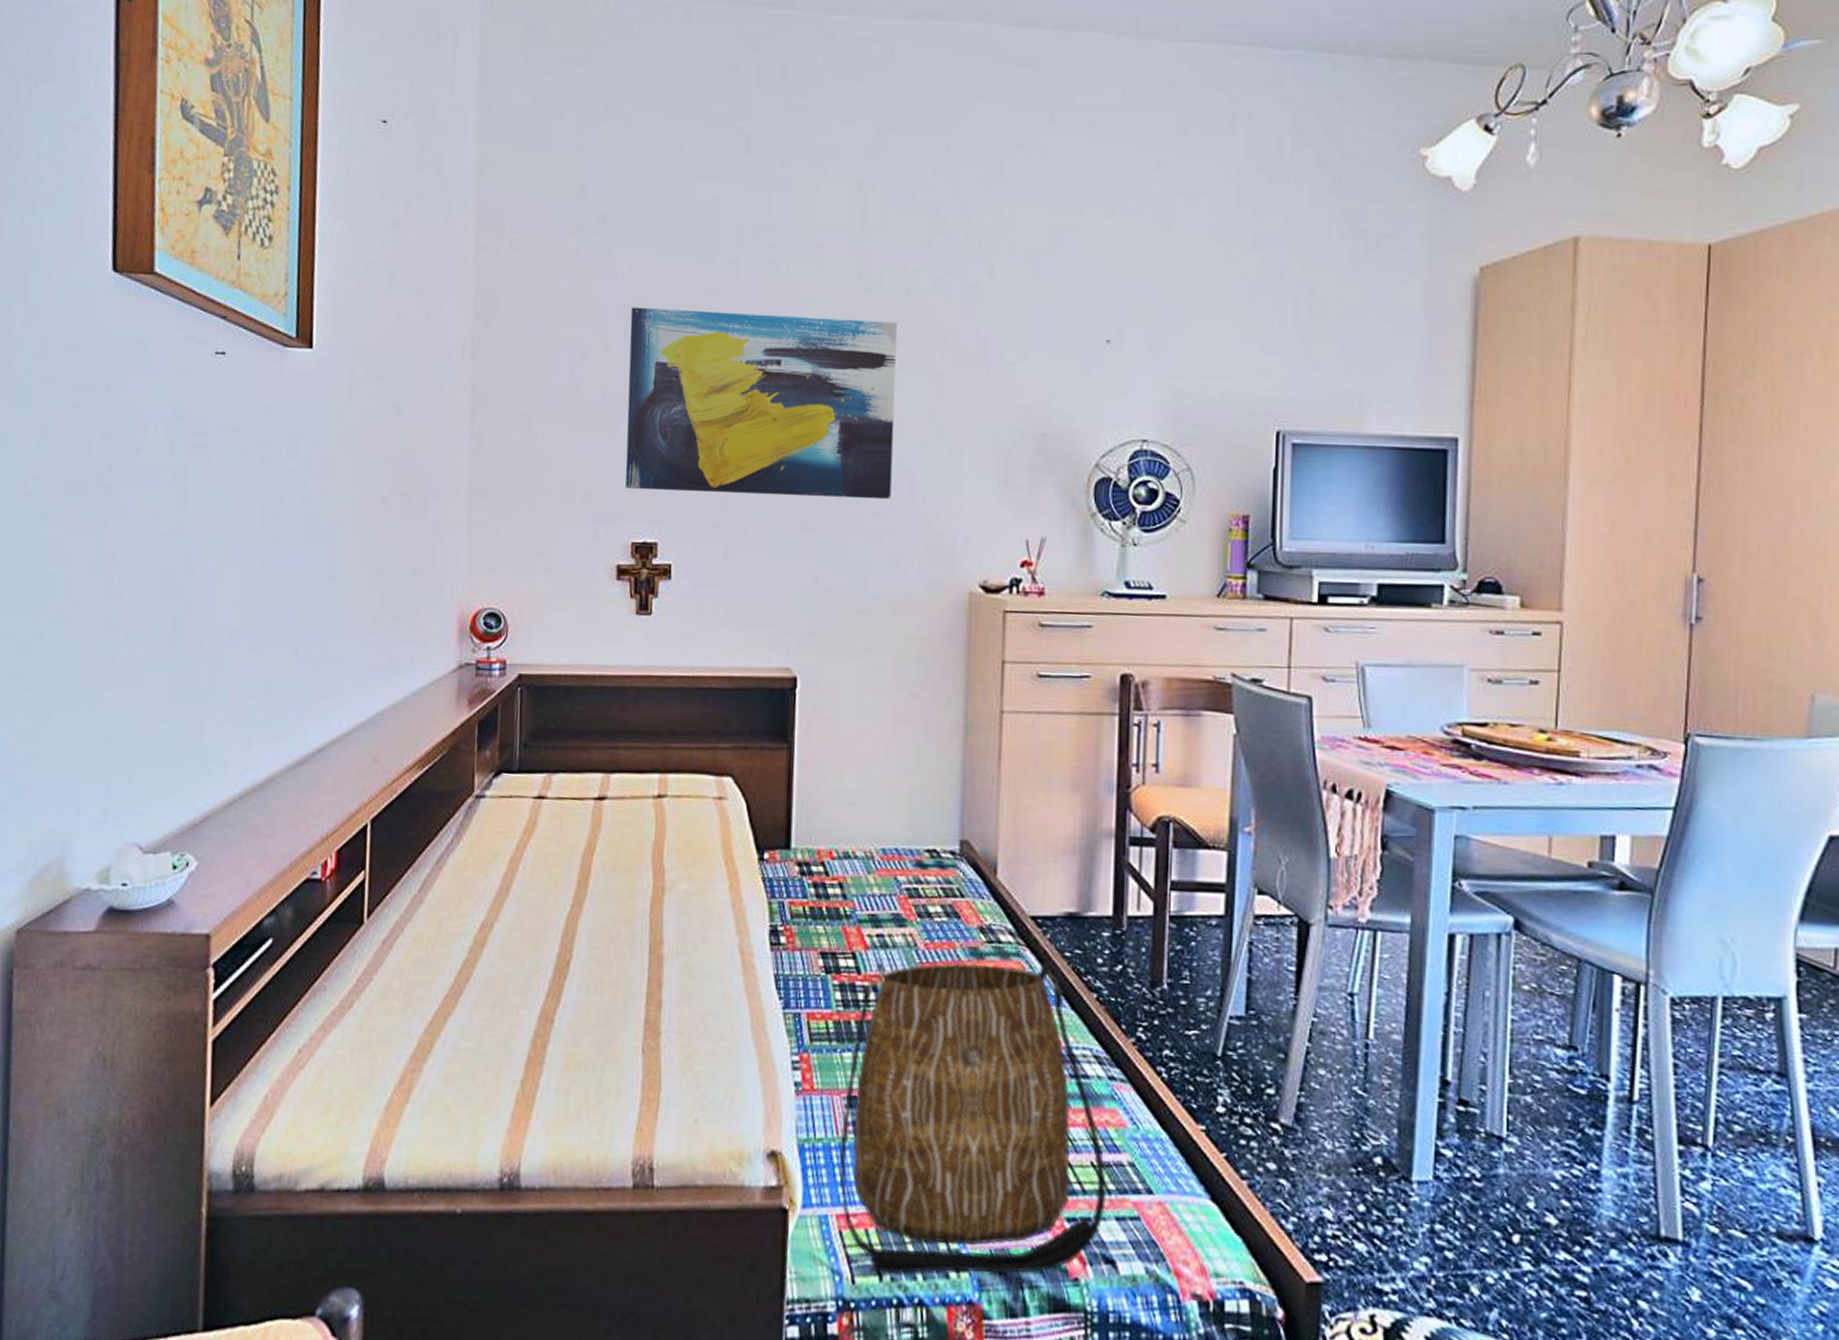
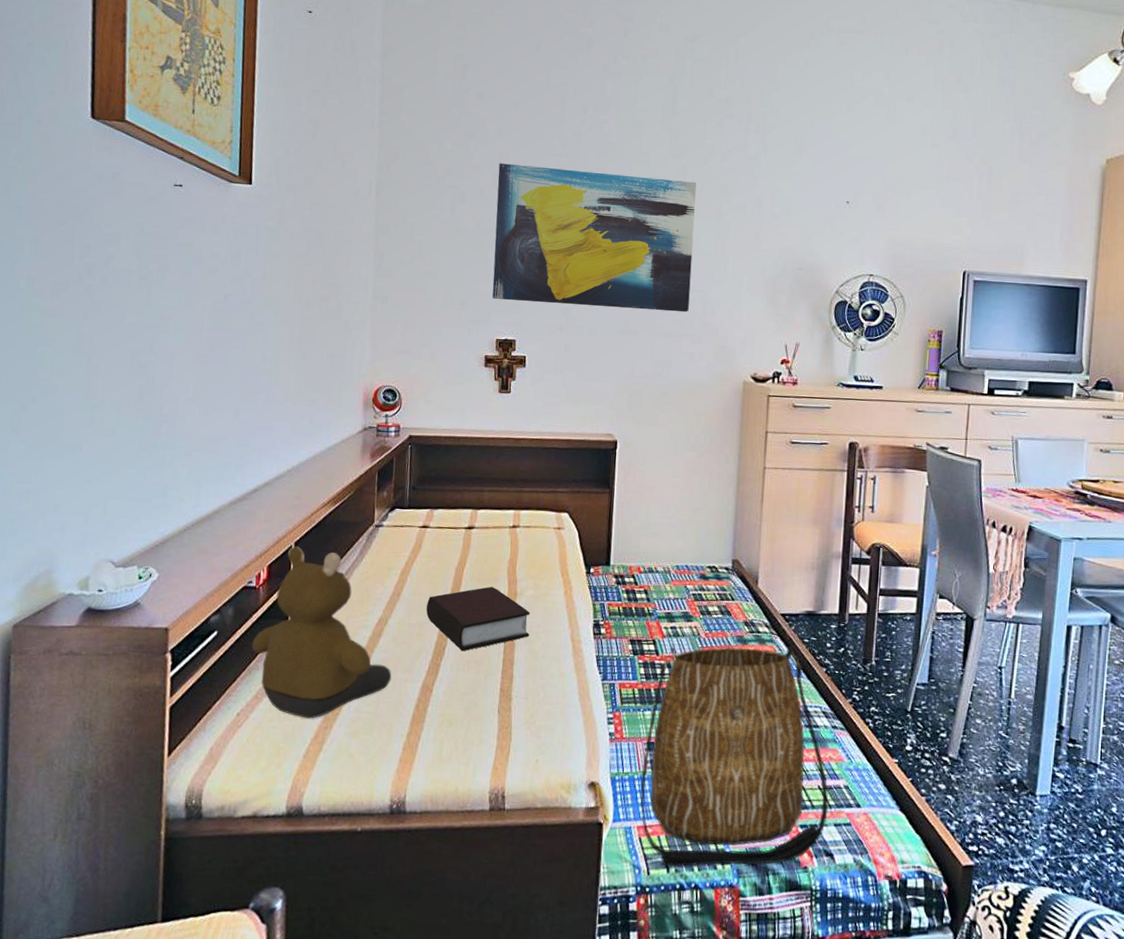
bear: none [317,824,500,1058] -> present [252,546,392,719]
bible: none [544,878,684,968] -> present [426,587,530,652]

